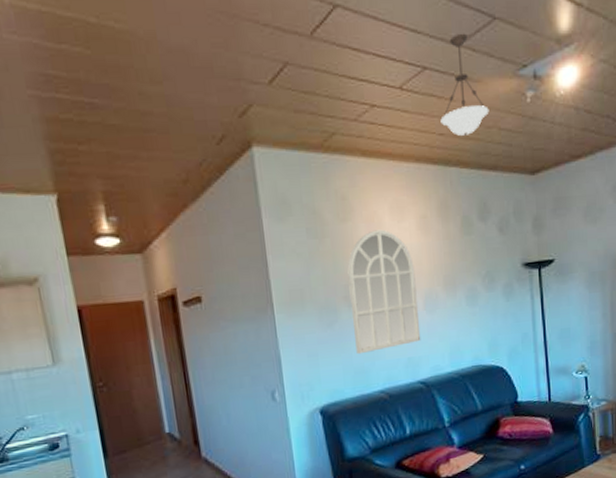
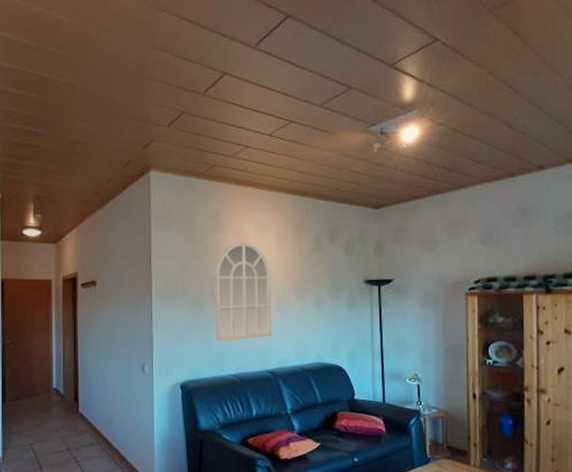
pendant light: present [440,33,489,136] -> none [301,97,342,174]

